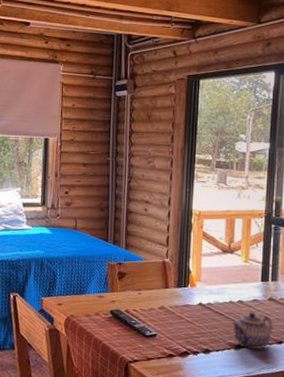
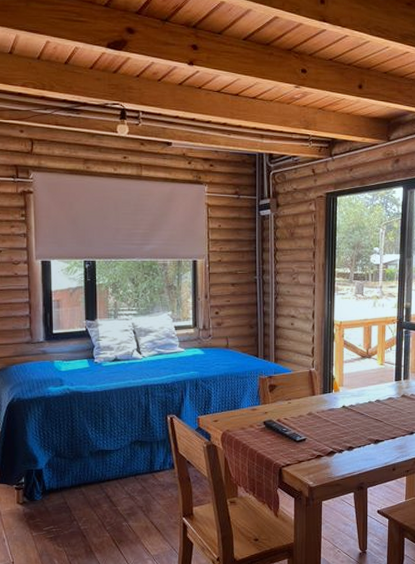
teapot: present [232,312,273,349] -> none [371,409,405,441]

